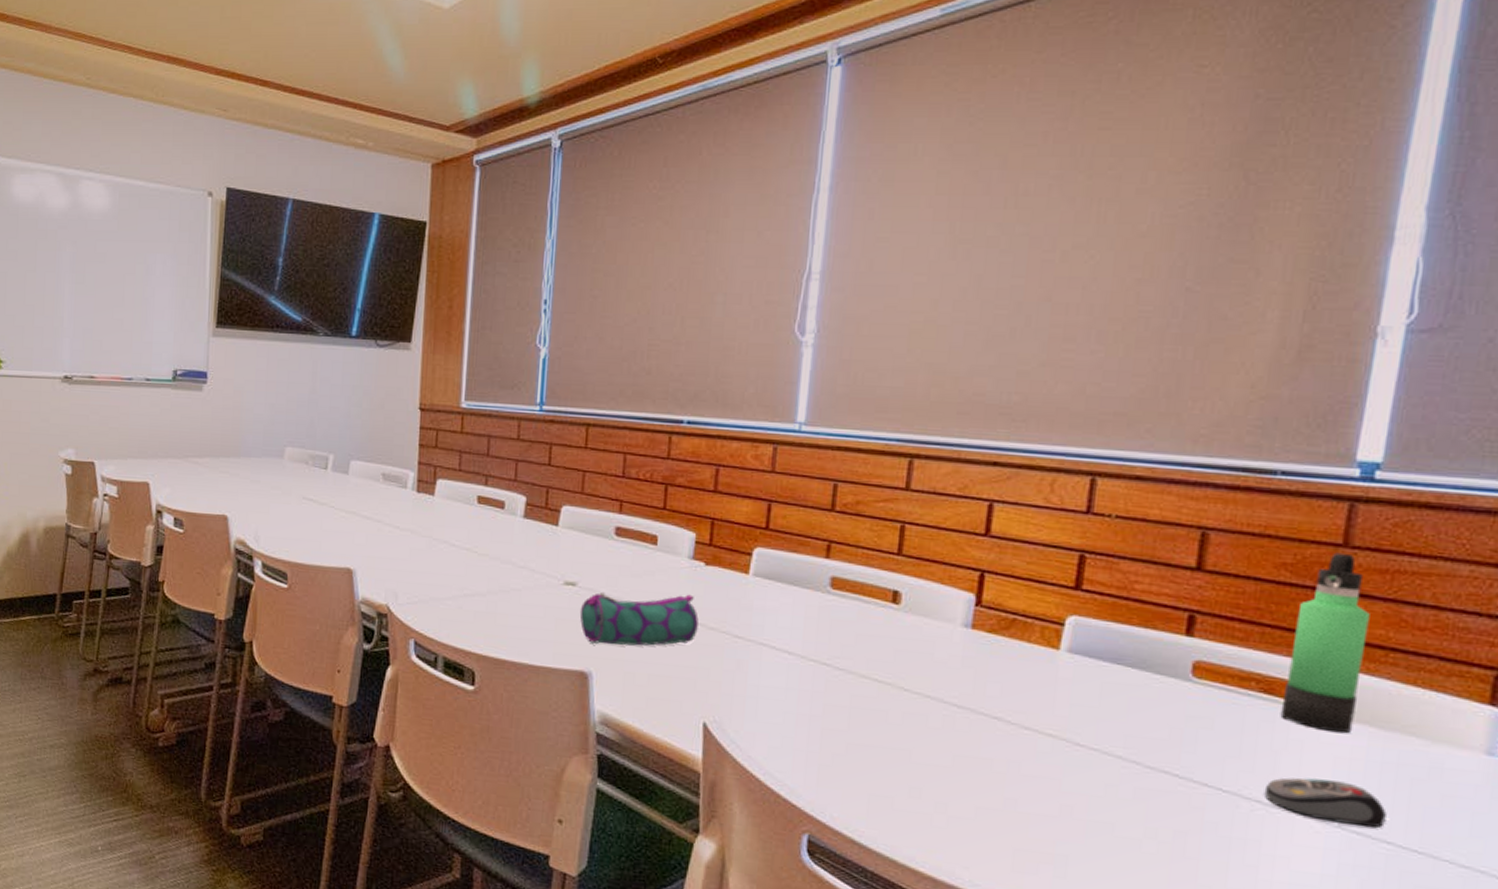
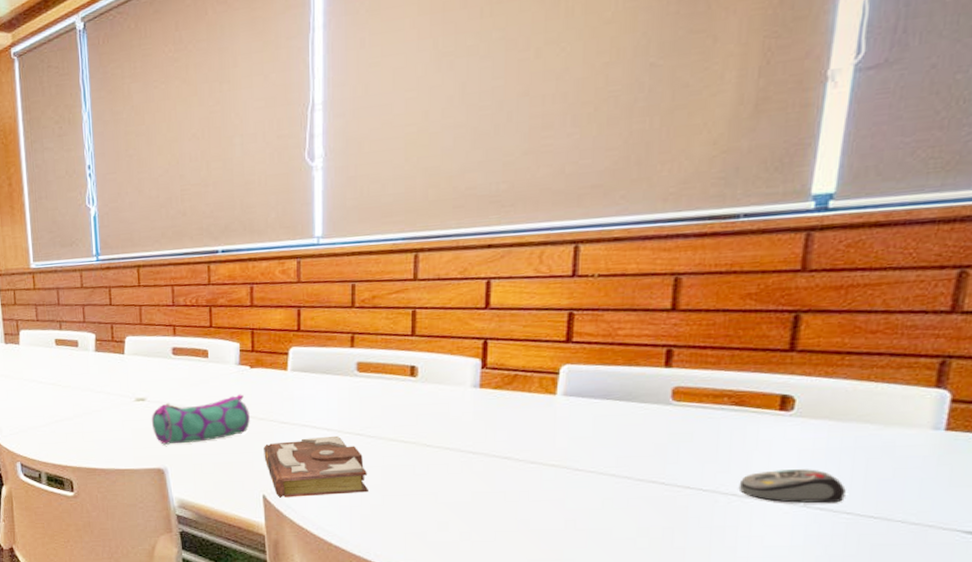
book: none [710,659,831,737] -> present [264,435,368,498]
thermos bottle: present [1280,552,1370,734] -> none [750,276,827,430]

